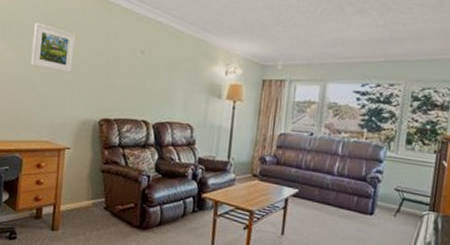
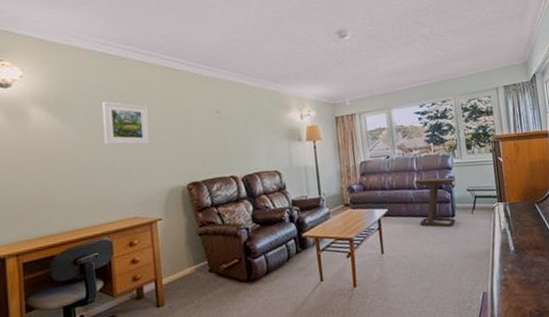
side table: none [331,164,384,229] -> present [415,177,460,229]

